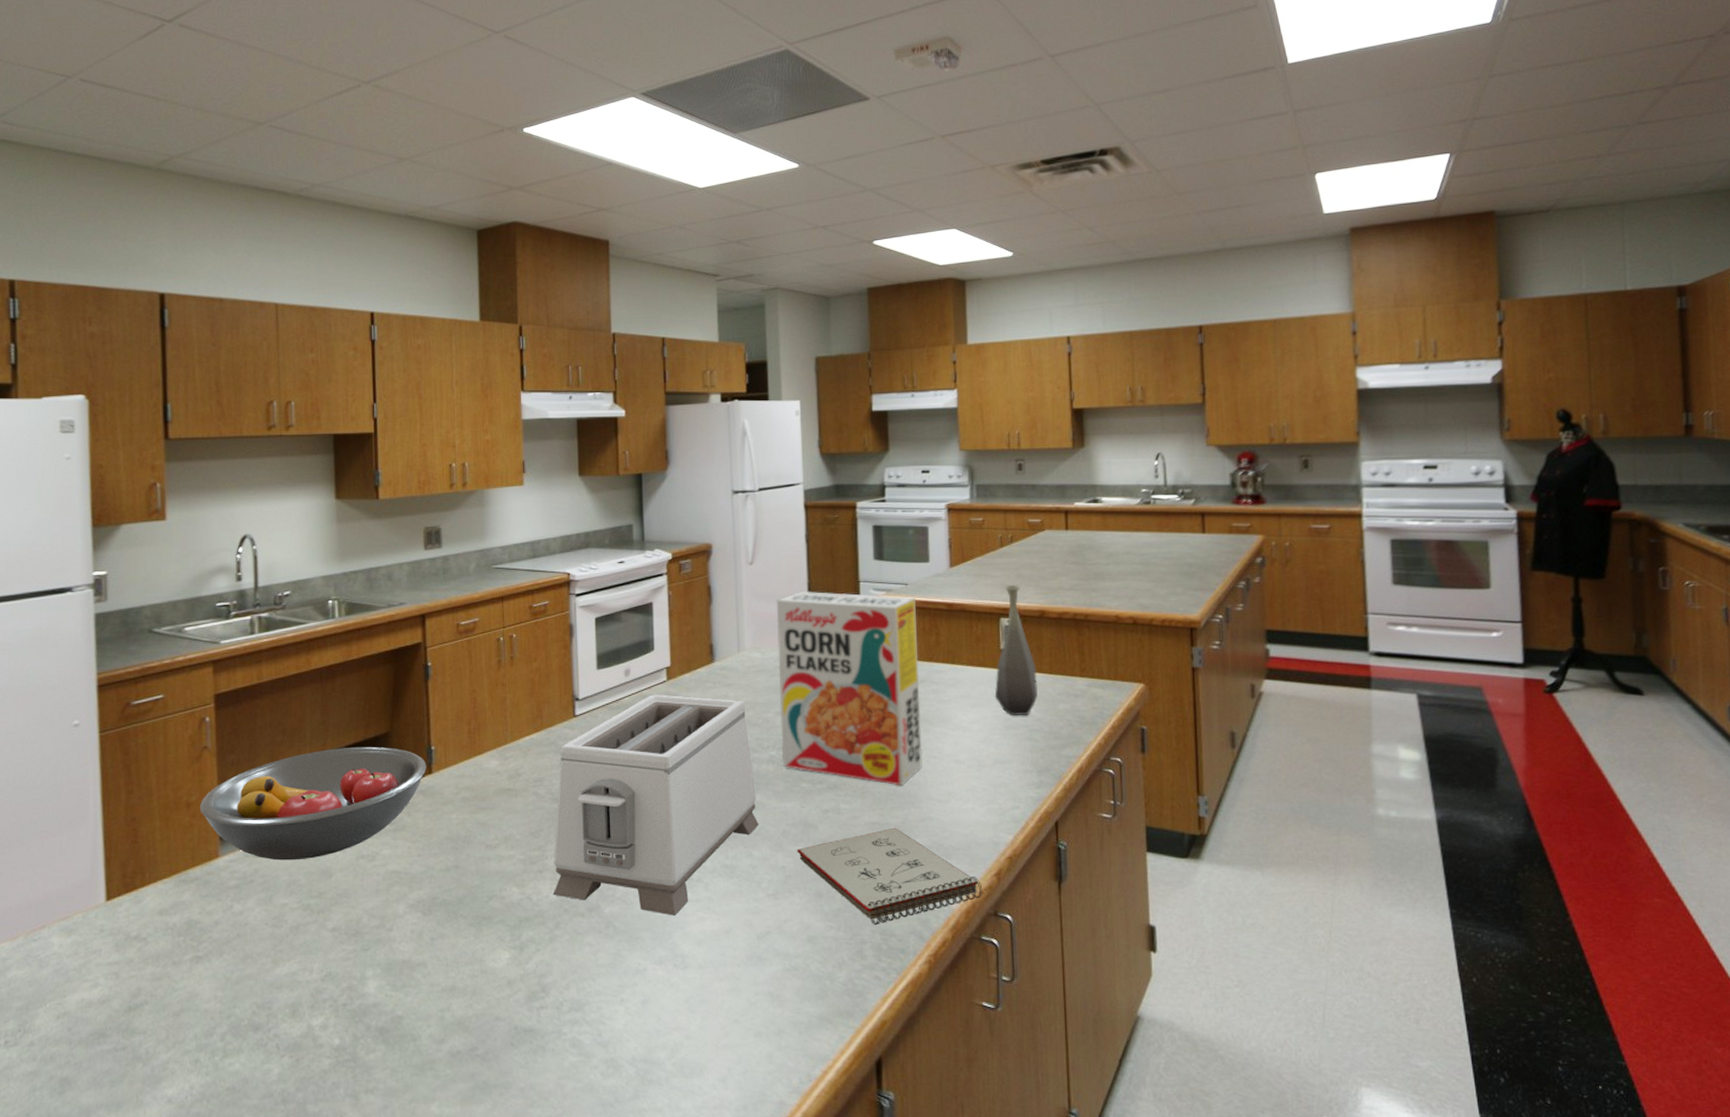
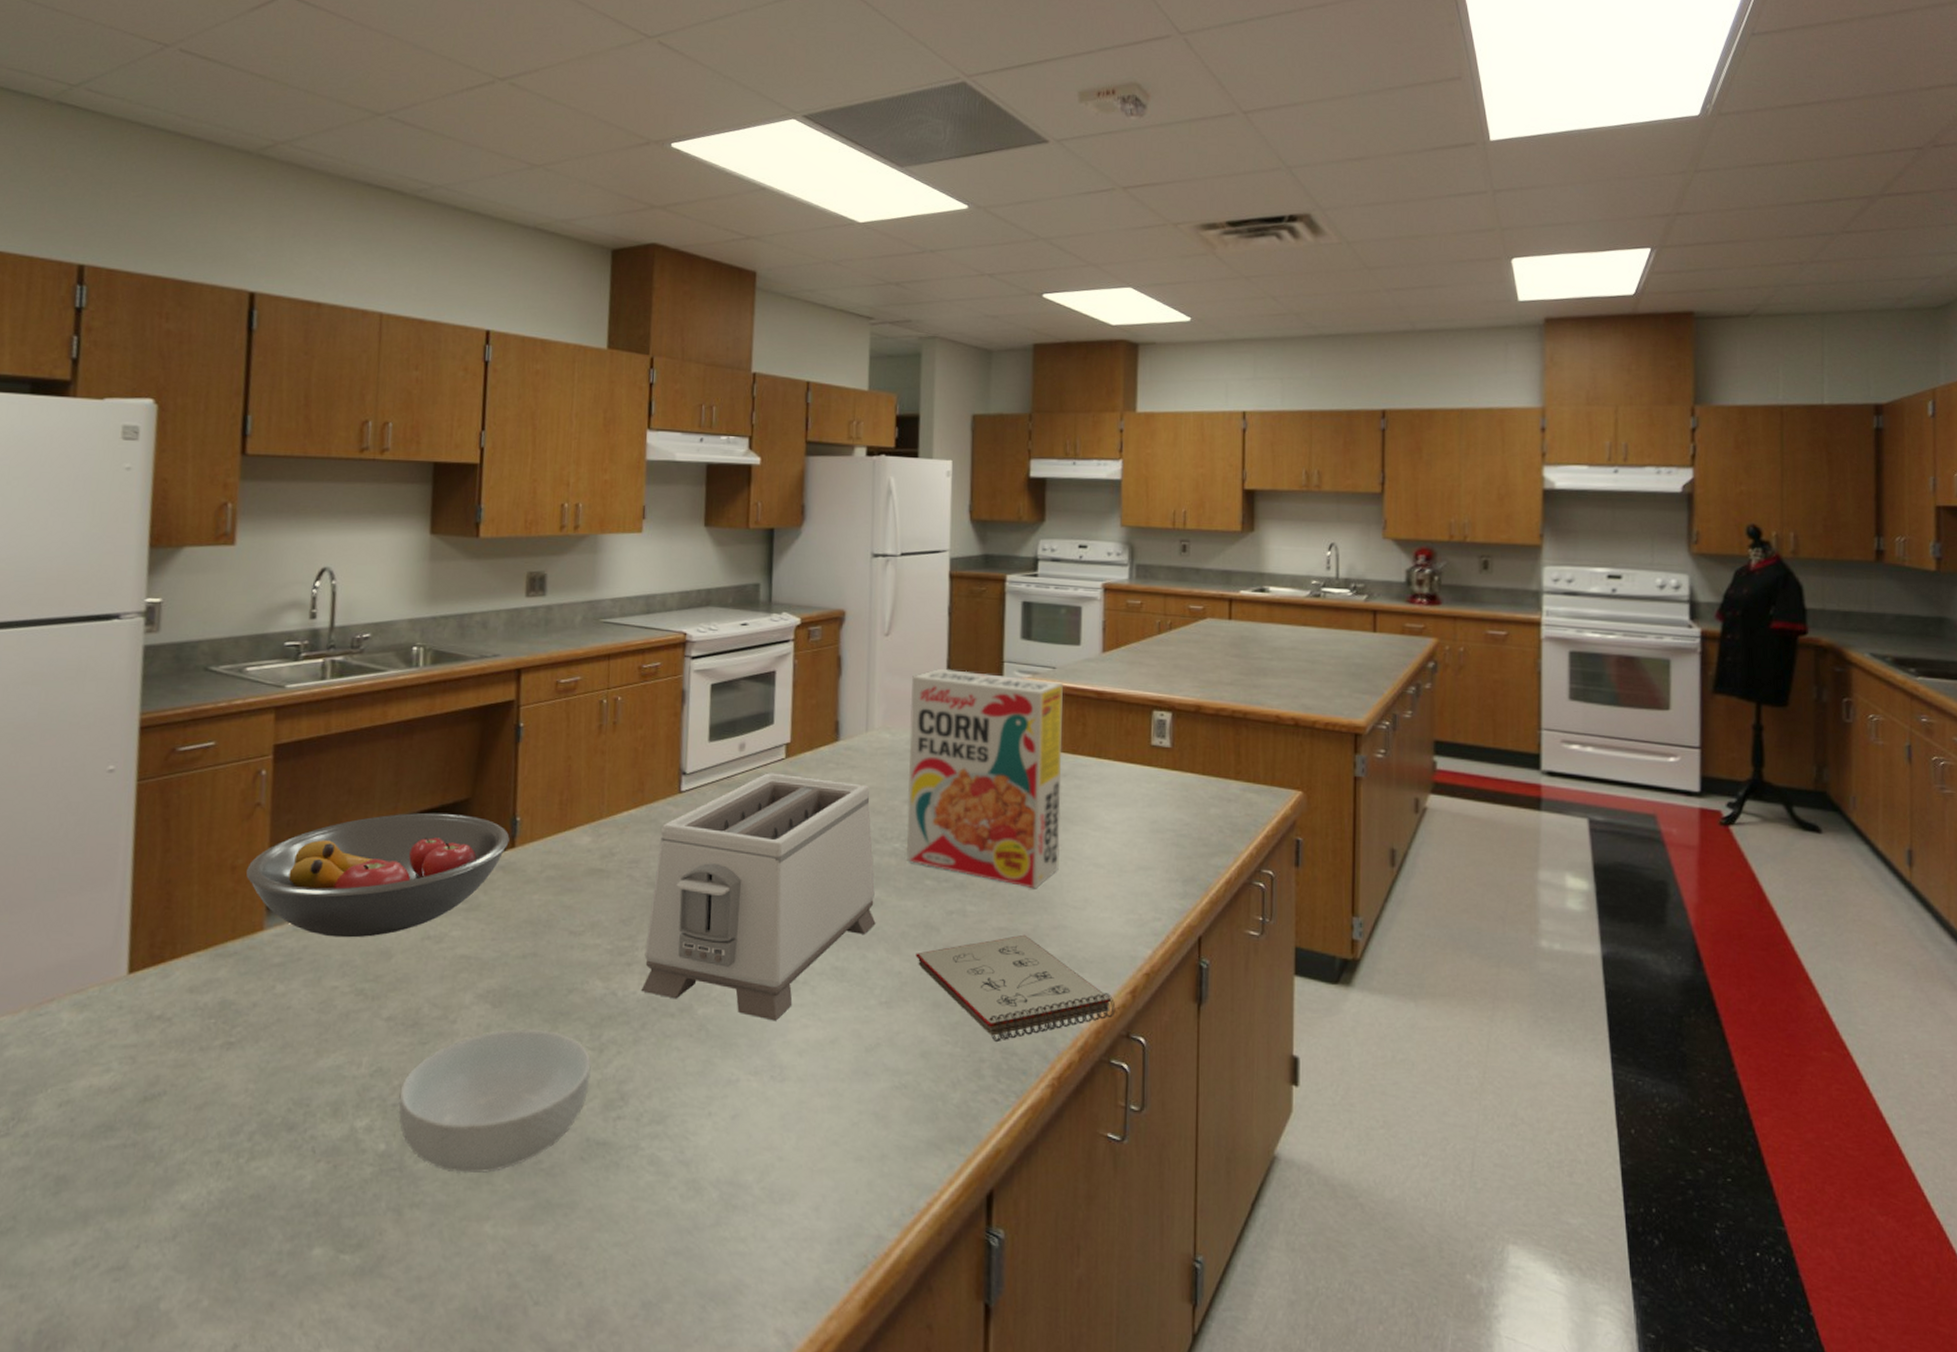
cereal bowl: none [348,932,514,1062] -> present [398,1028,591,1174]
bottle: present [994,584,1038,715] -> none [1141,675,1189,819]

